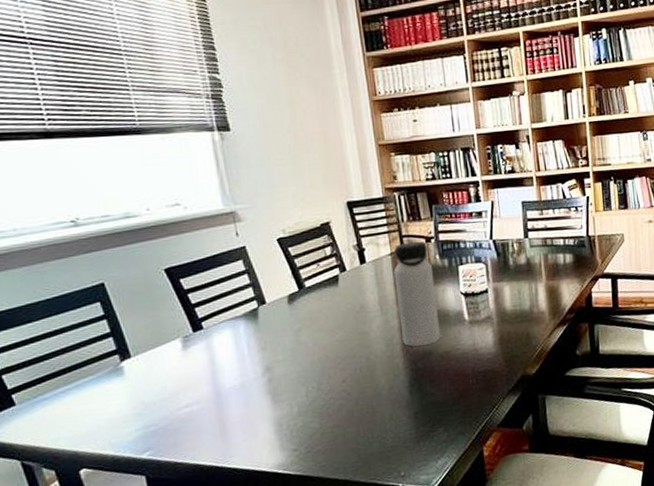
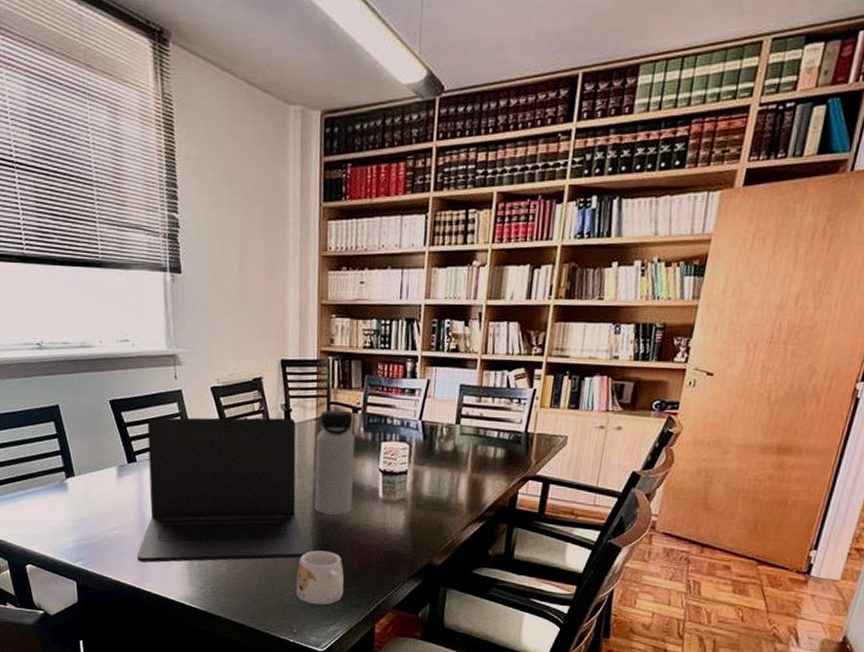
laptop: none [210,257,402,437] -> present [137,417,307,563]
mug: none [395,383,447,441] -> present [296,550,344,605]

